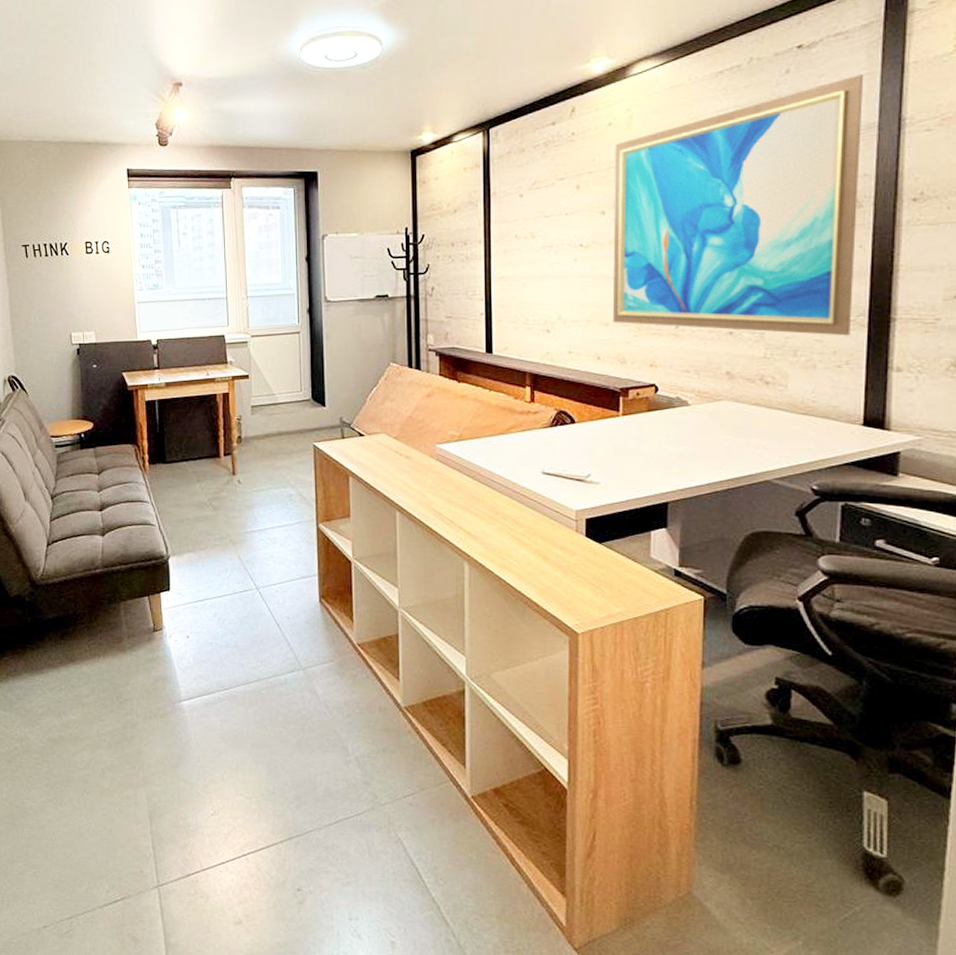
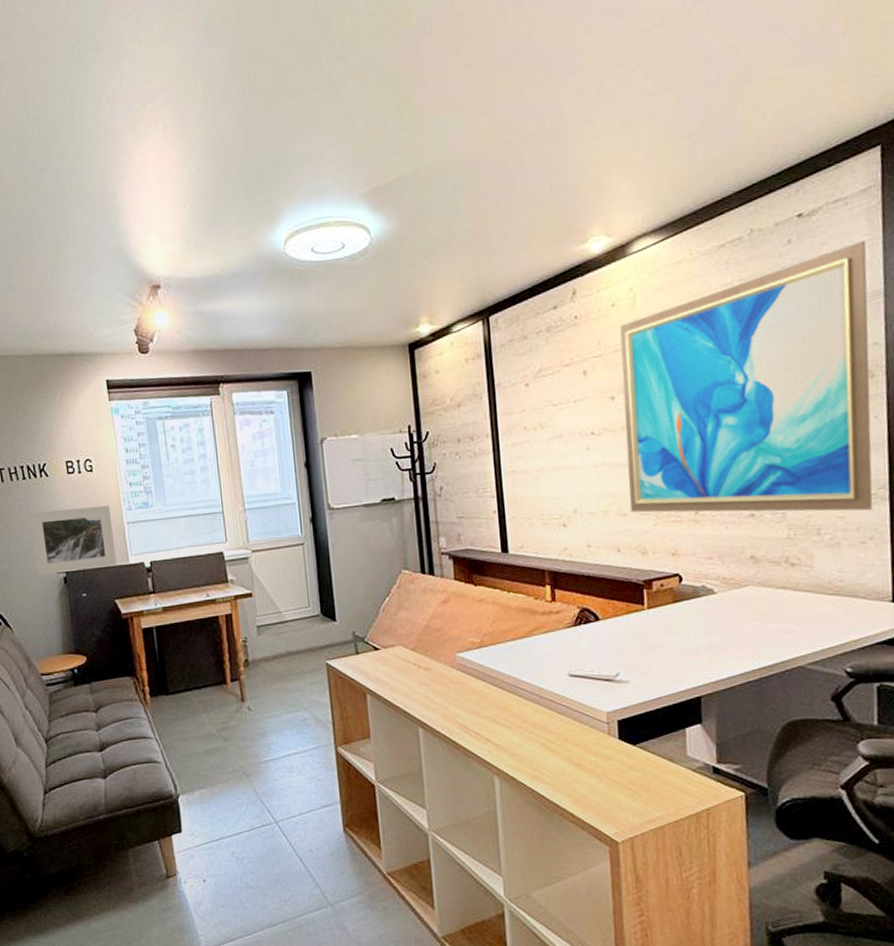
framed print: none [50,285,126,345] -> present [30,505,117,575]

